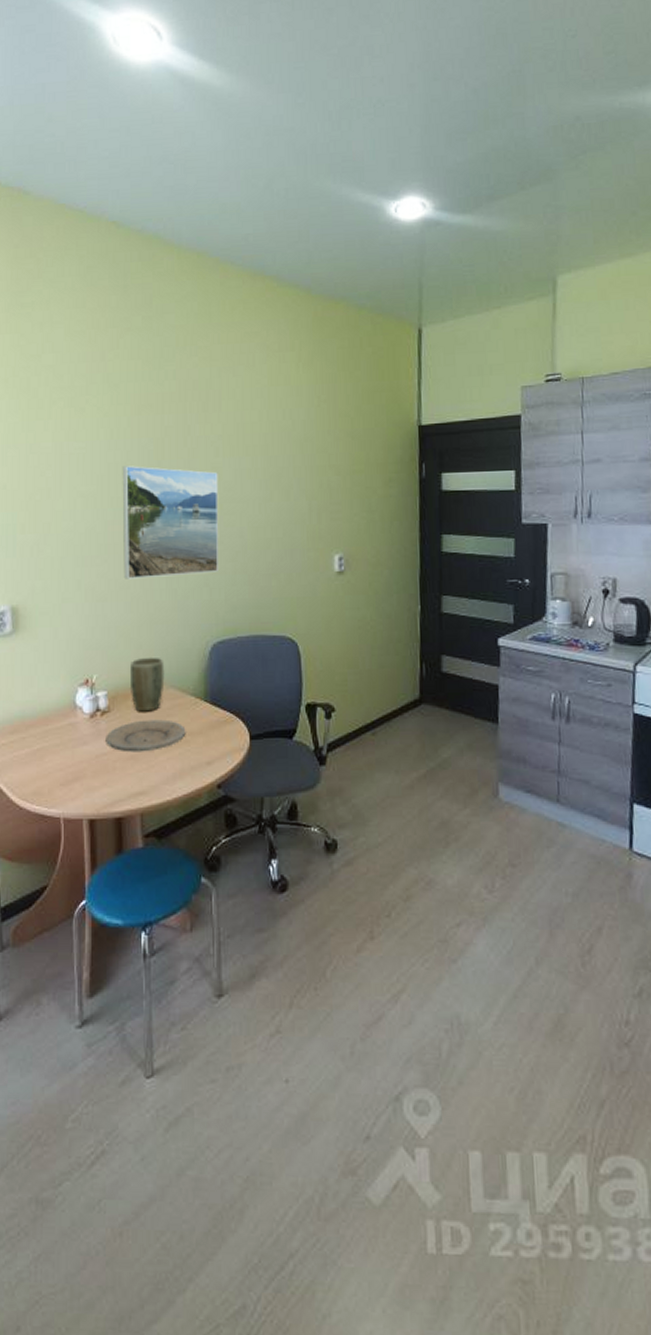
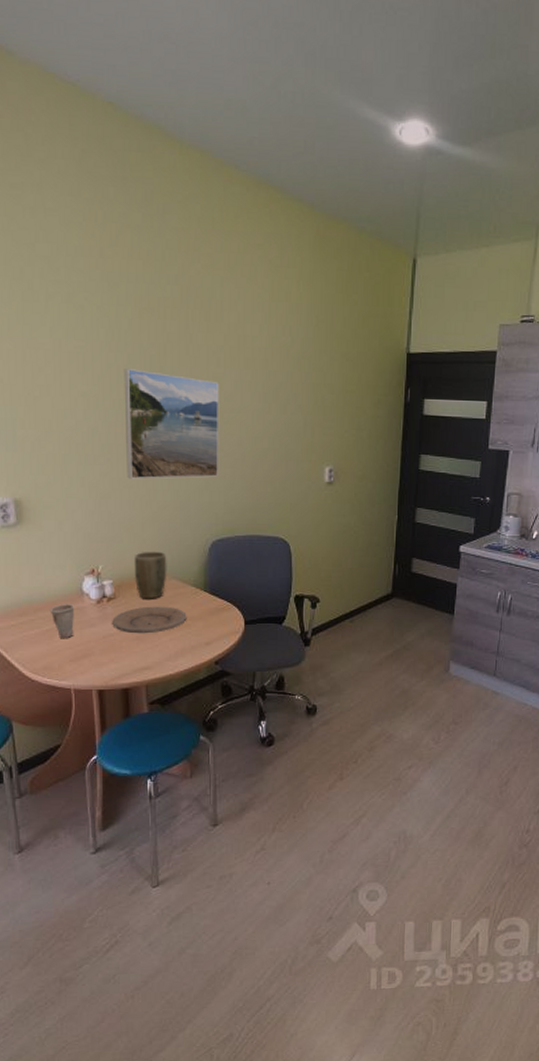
cup: none [41,719,67,760] -> present [49,604,75,639]

